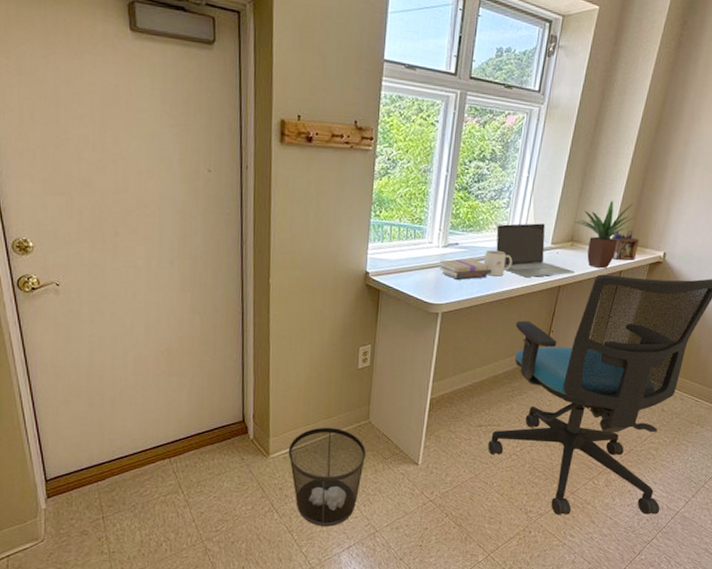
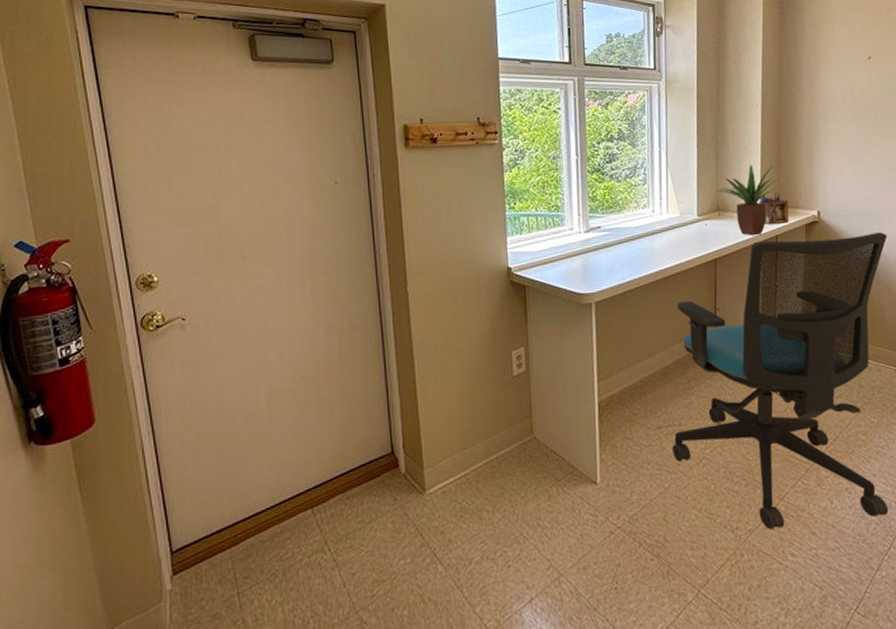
waste bin: present [288,427,367,526] -> none [446,448,536,576]
books: present [439,258,492,280] -> none [584,241,640,265]
mug: present [483,250,513,277] -> none [629,229,661,257]
laptop: present [496,223,576,278] -> none [637,196,729,255]

